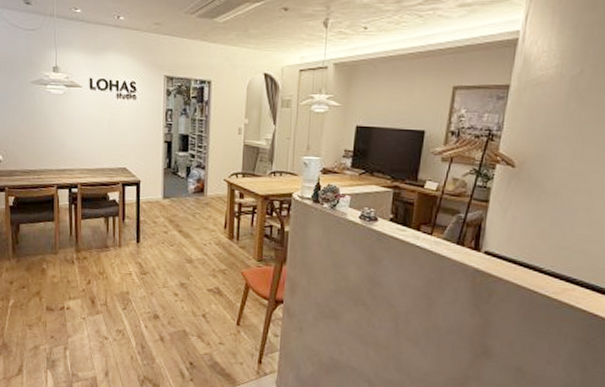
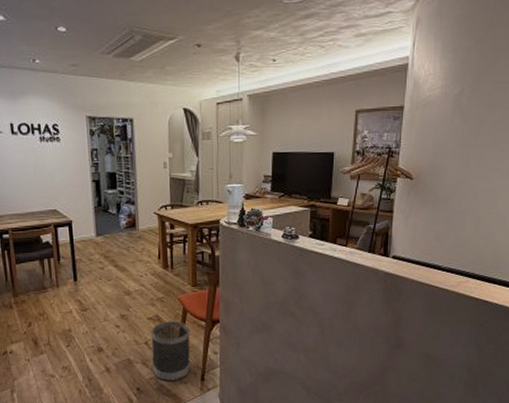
wastebasket: none [207,295,251,361] -> present [151,321,190,382]

